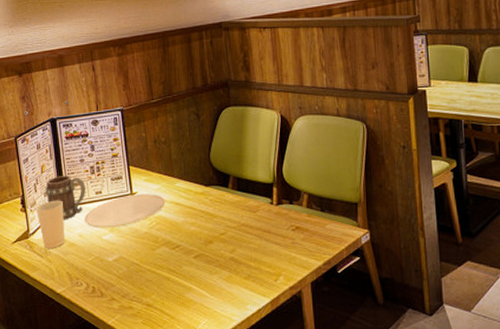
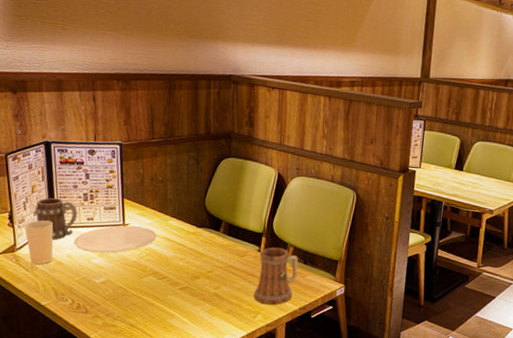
beer mug: none [272,197,316,264] -> present [254,247,299,305]

